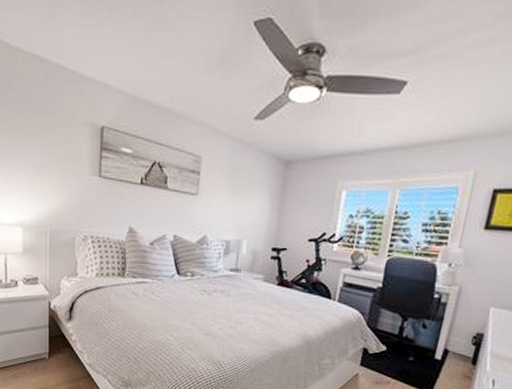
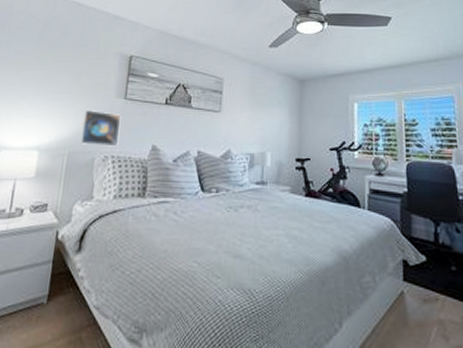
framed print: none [60,186,98,227] -> present [80,109,122,147]

